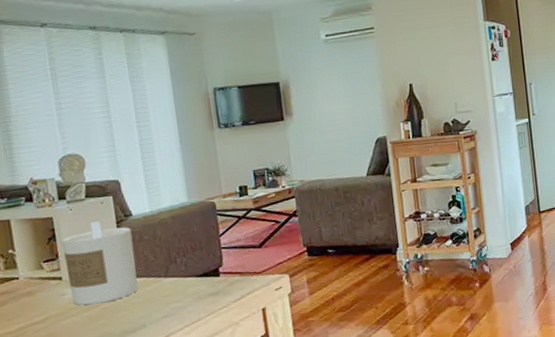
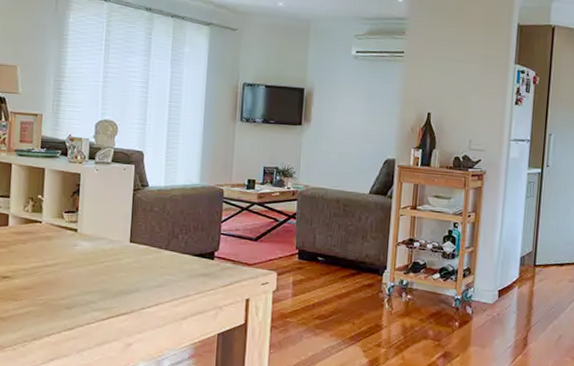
candle: present [62,221,138,306] -> none [82,185,145,261]

